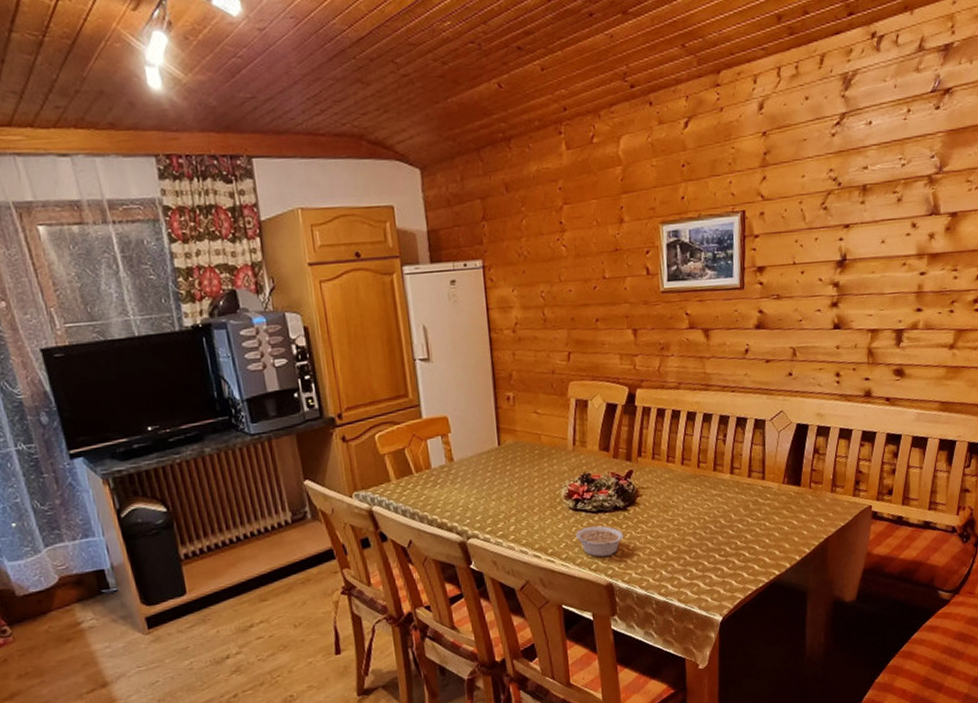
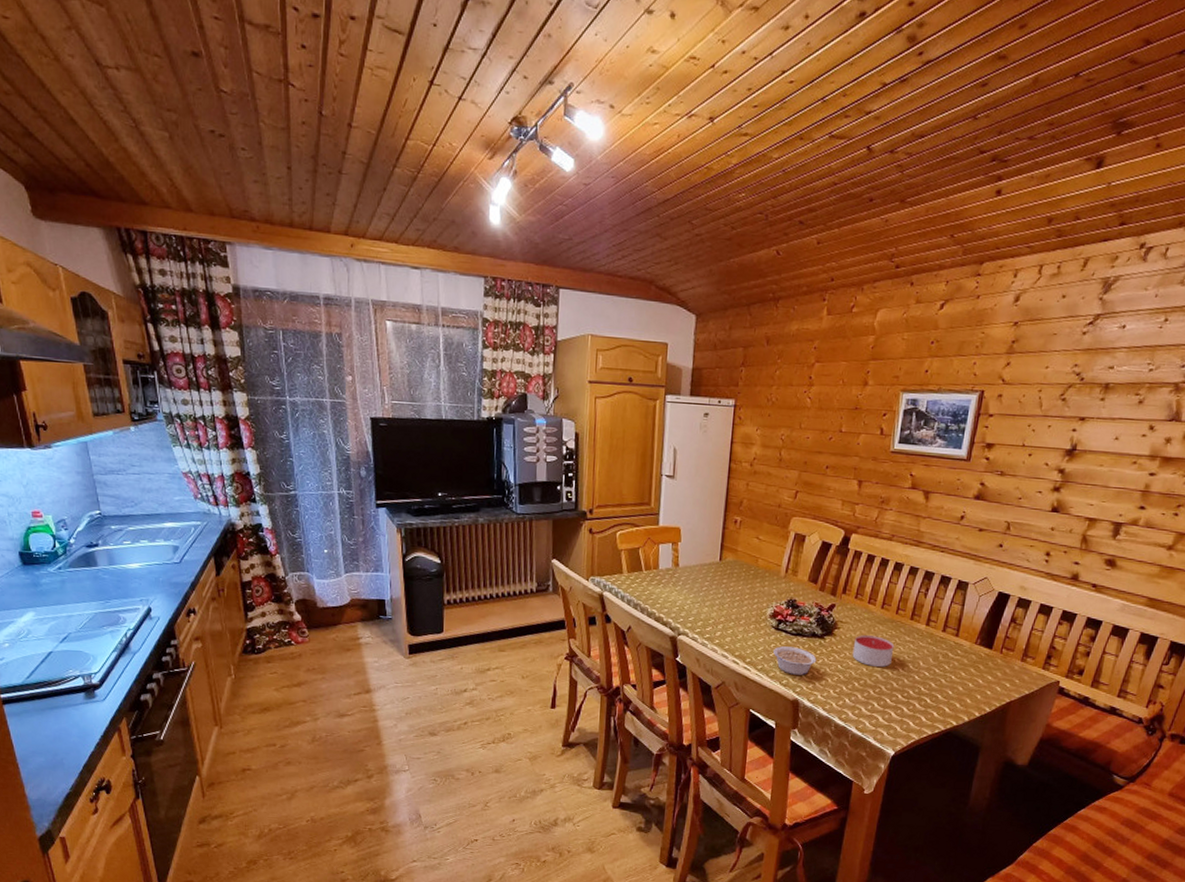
candle: none [659,496,703,530] -> present [852,635,895,667]

